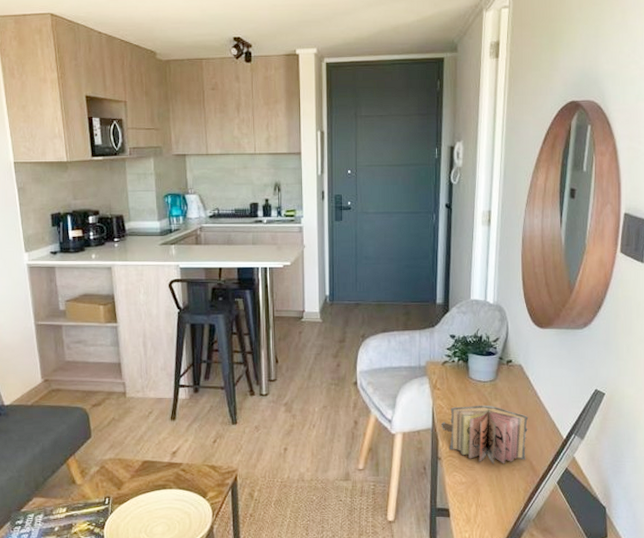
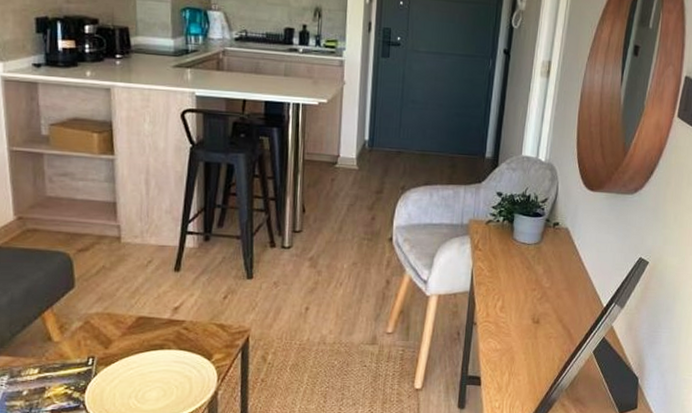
book: present [440,405,529,464] -> none [479,268,571,332]

